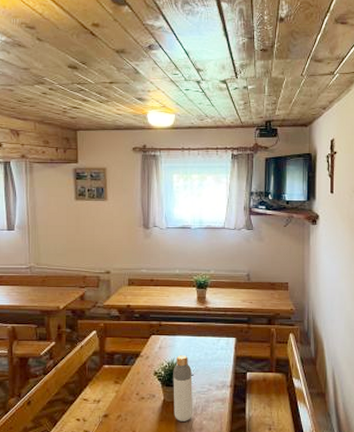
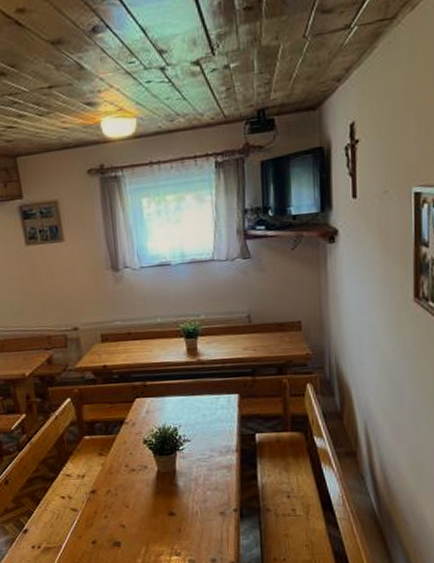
bottle: present [173,355,193,421] -> none [165,418,193,494]

